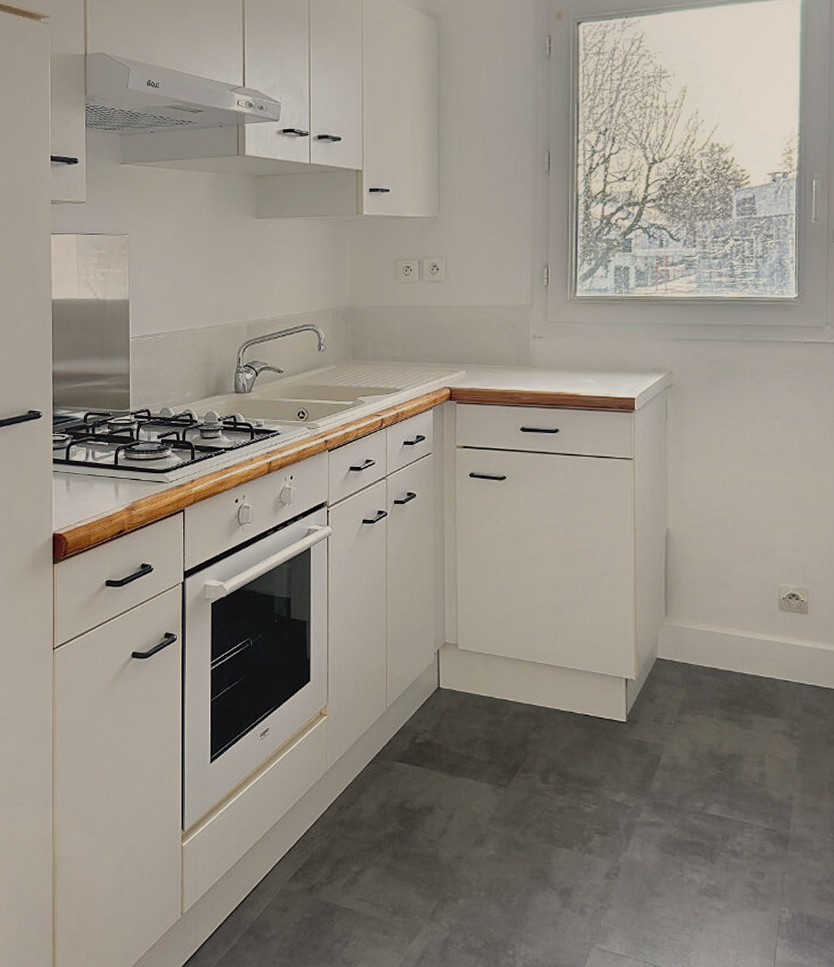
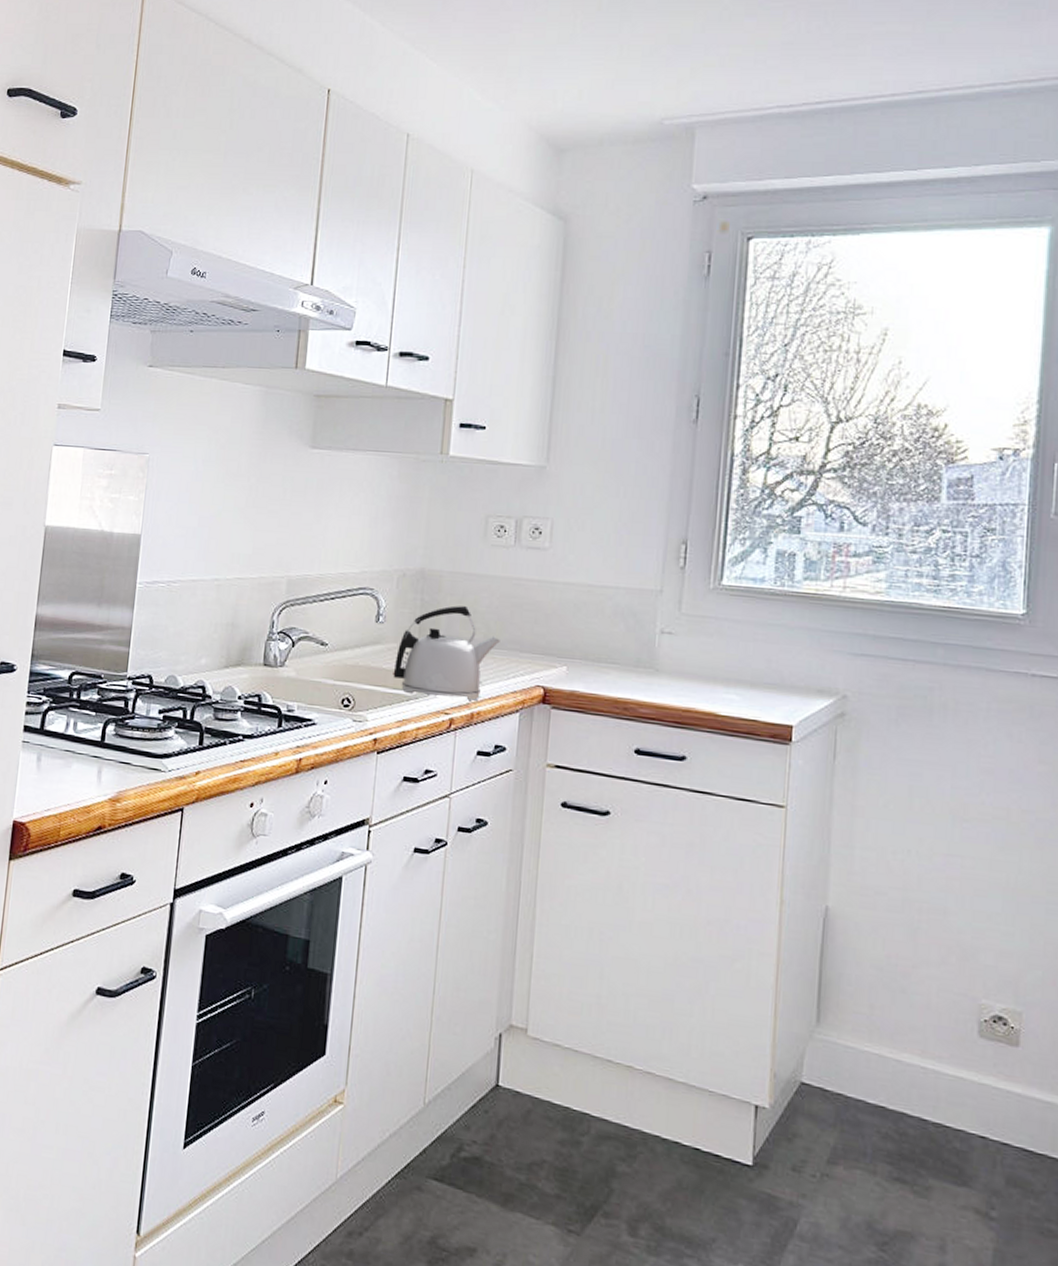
kettle: none [335,332,414,404] -> present [393,605,500,701]

